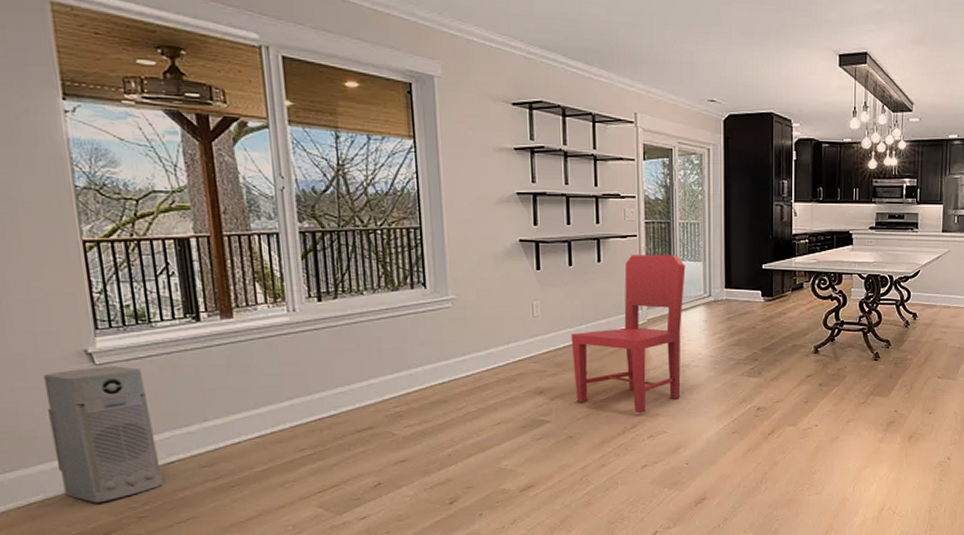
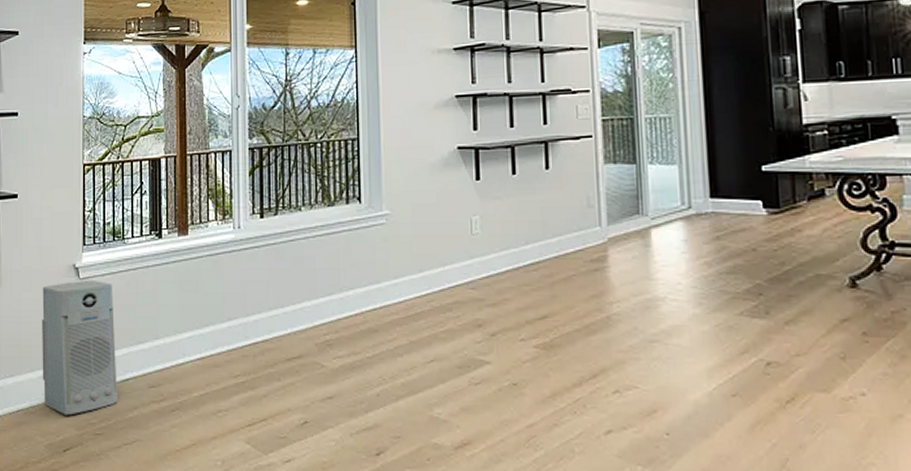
dining chair: present [570,255,686,414] -> none [514,157,656,360]

